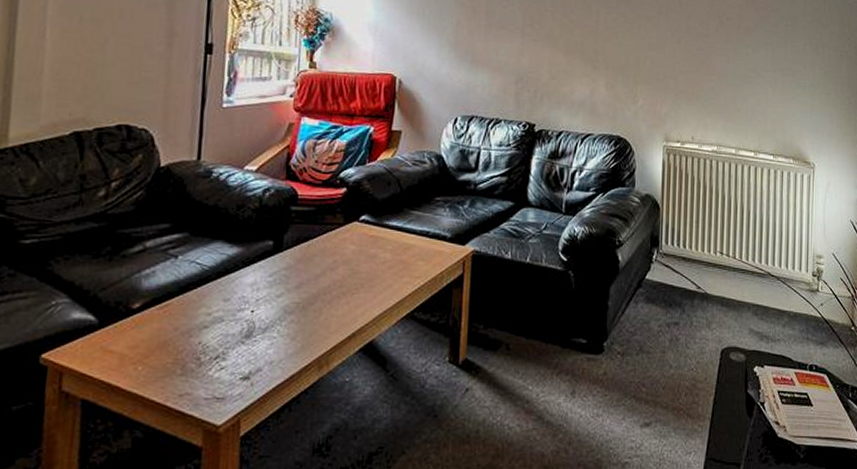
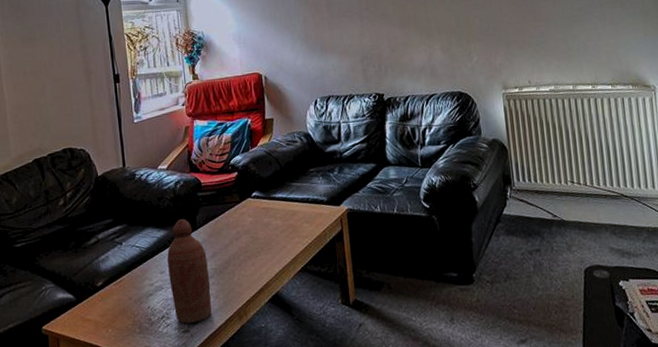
bottle: none [234,236,290,368] -> present [167,219,212,323]

